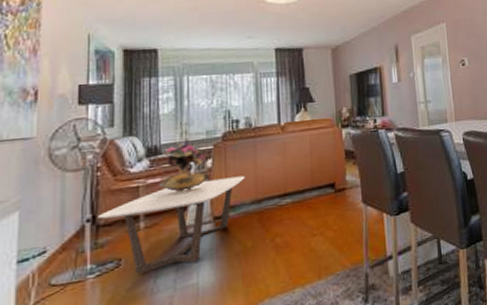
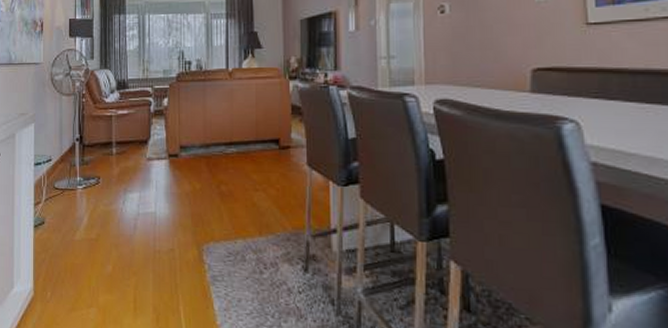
coffee table: present [97,175,245,275] -> none [83,118,196,194]
bouquet: present [158,139,208,192] -> none [125,77,164,126]

